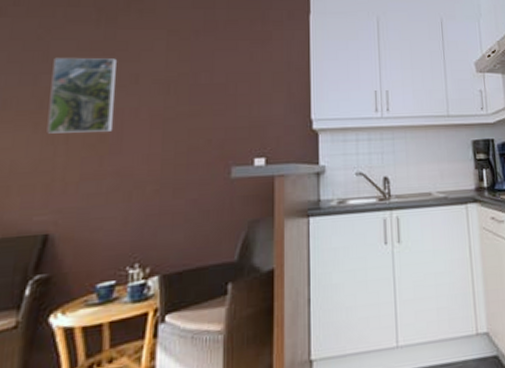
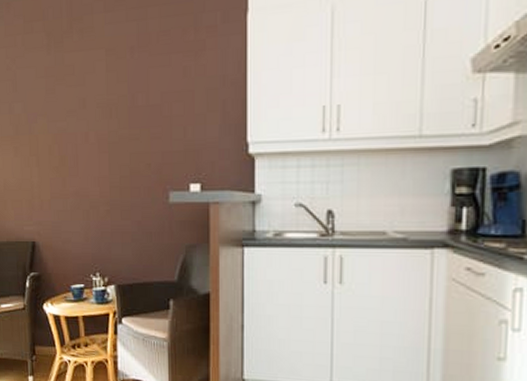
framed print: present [47,57,117,134] -> none [20,83,70,157]

